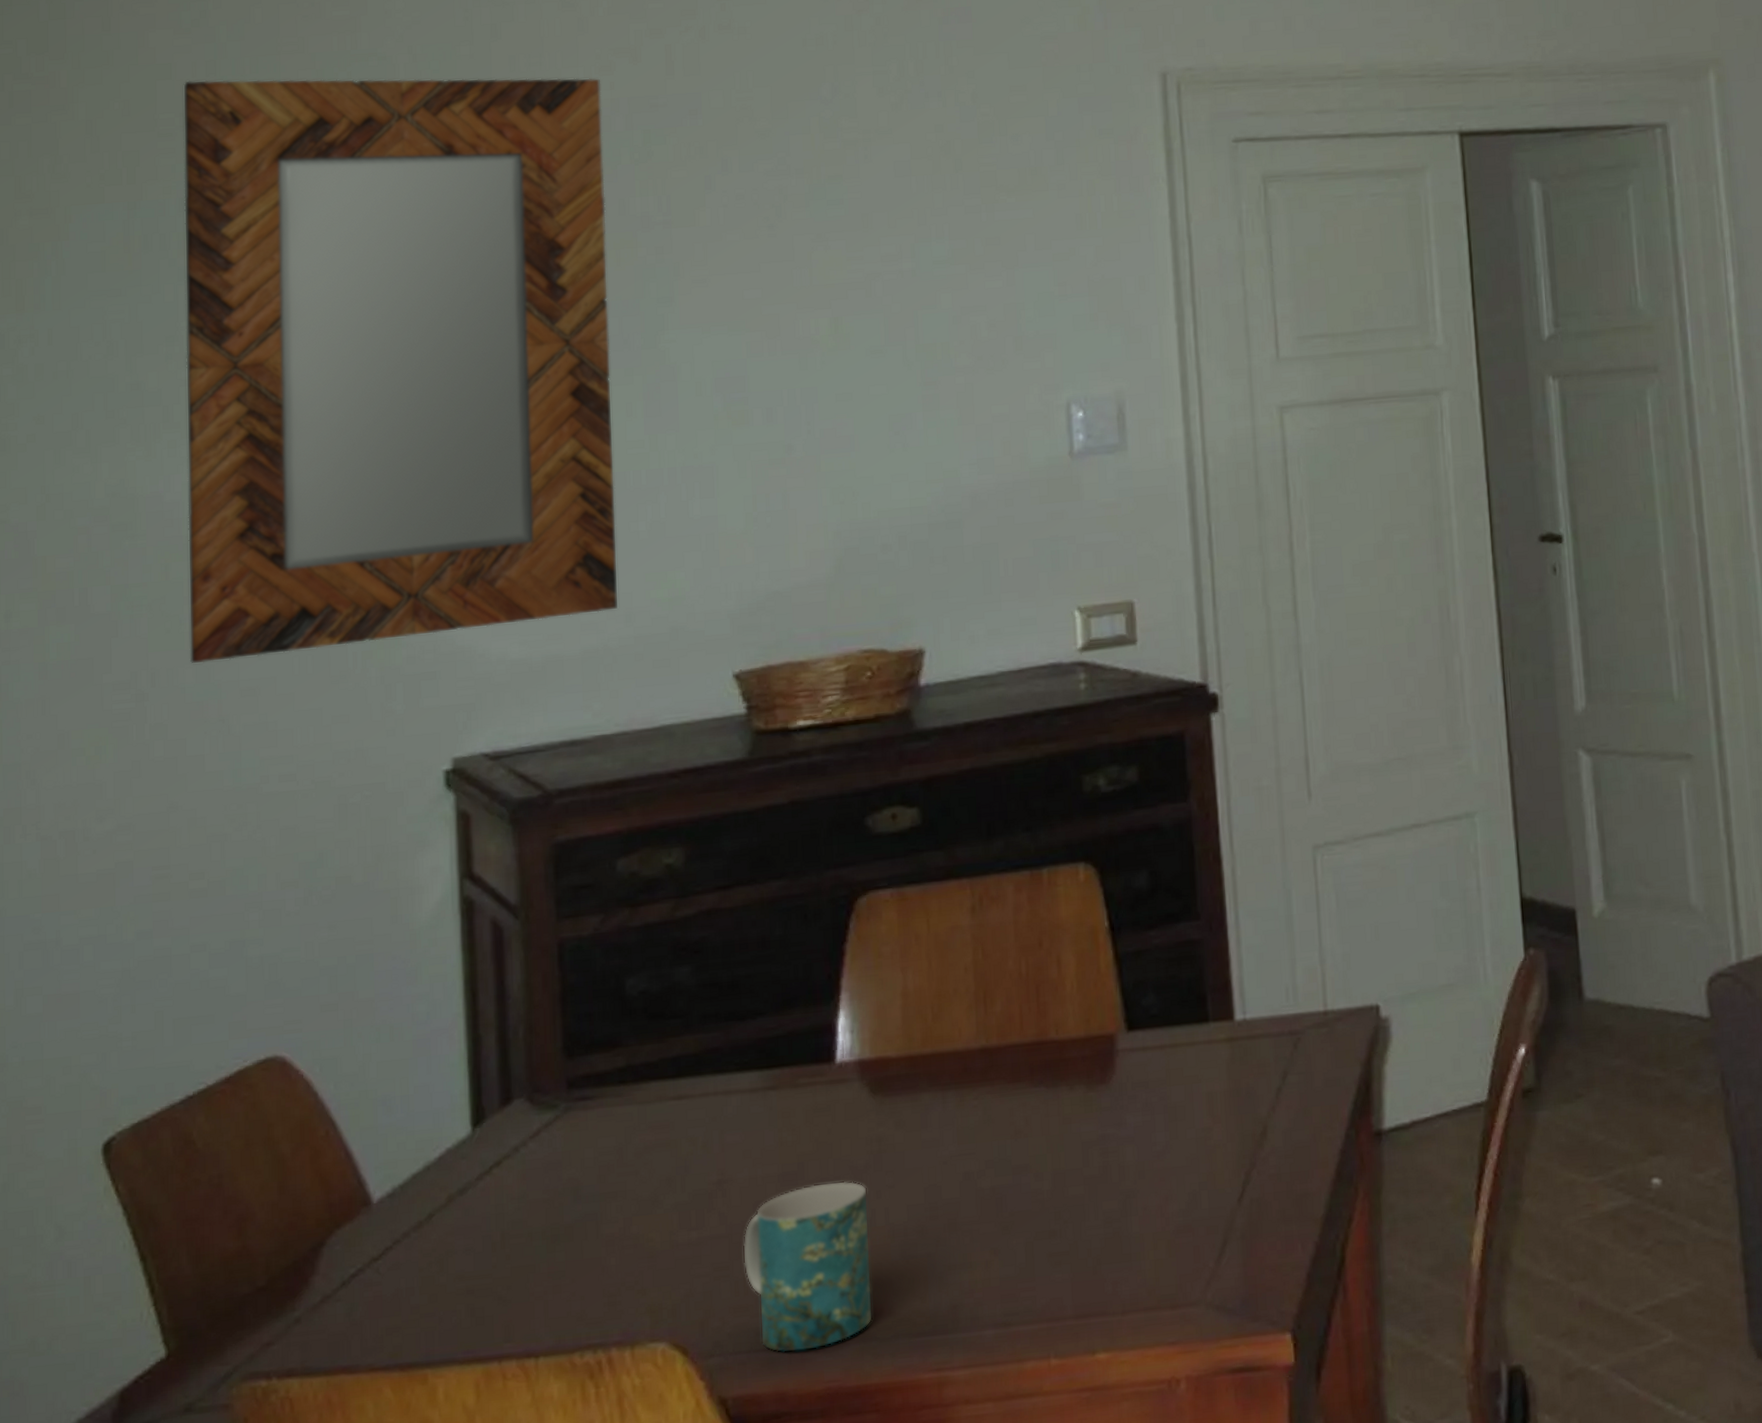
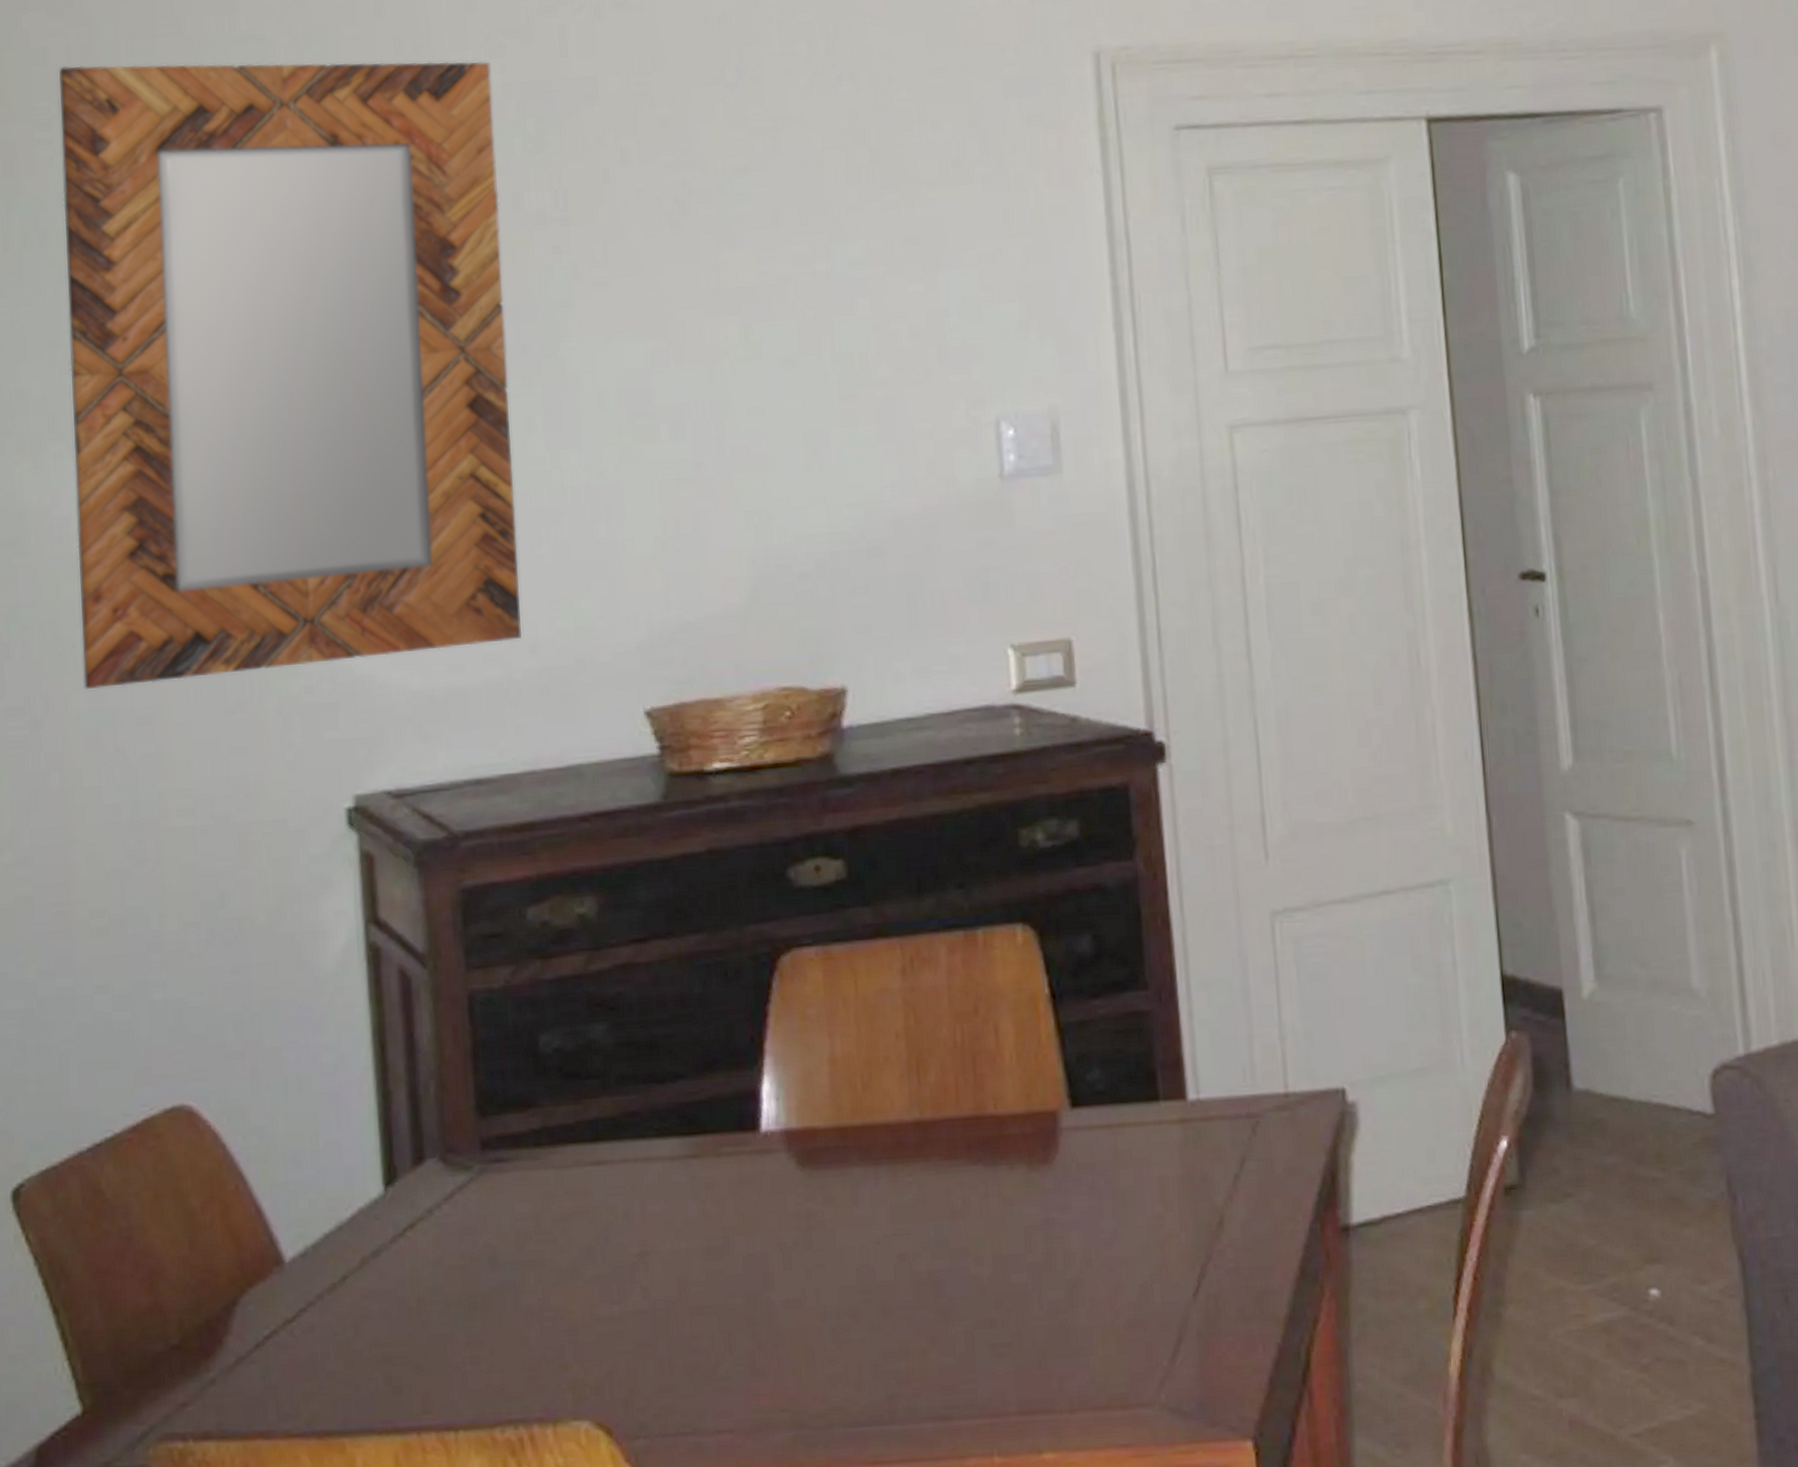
mug: present [743,1181,874,1353] -> none [667,1257,806,1438]

